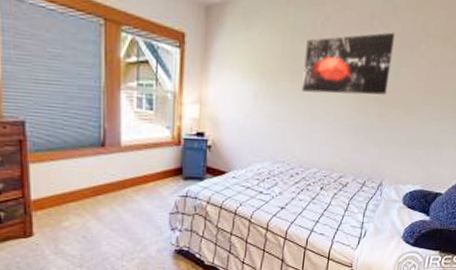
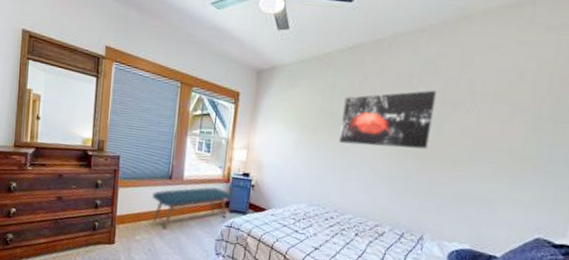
bench: none [79,152,184,210] -> present [151,186,231,230]

